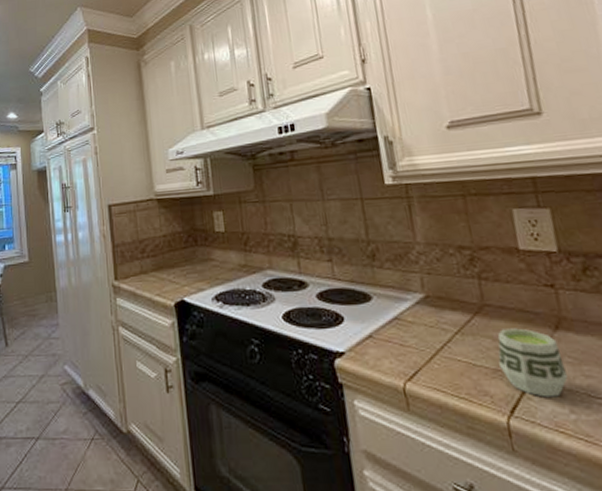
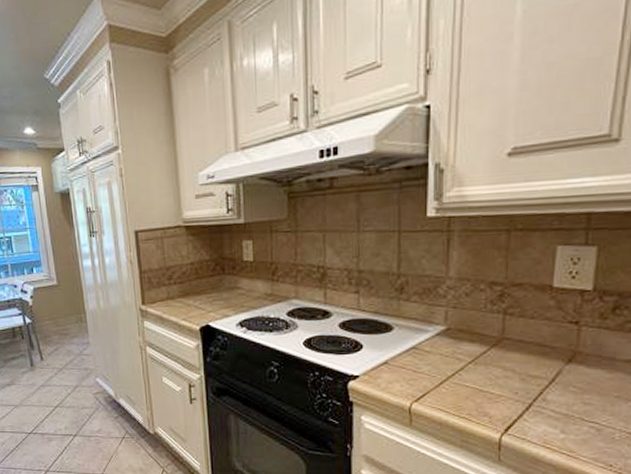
cup: present [497,328,568,398] -> none [505,360,567,420]

